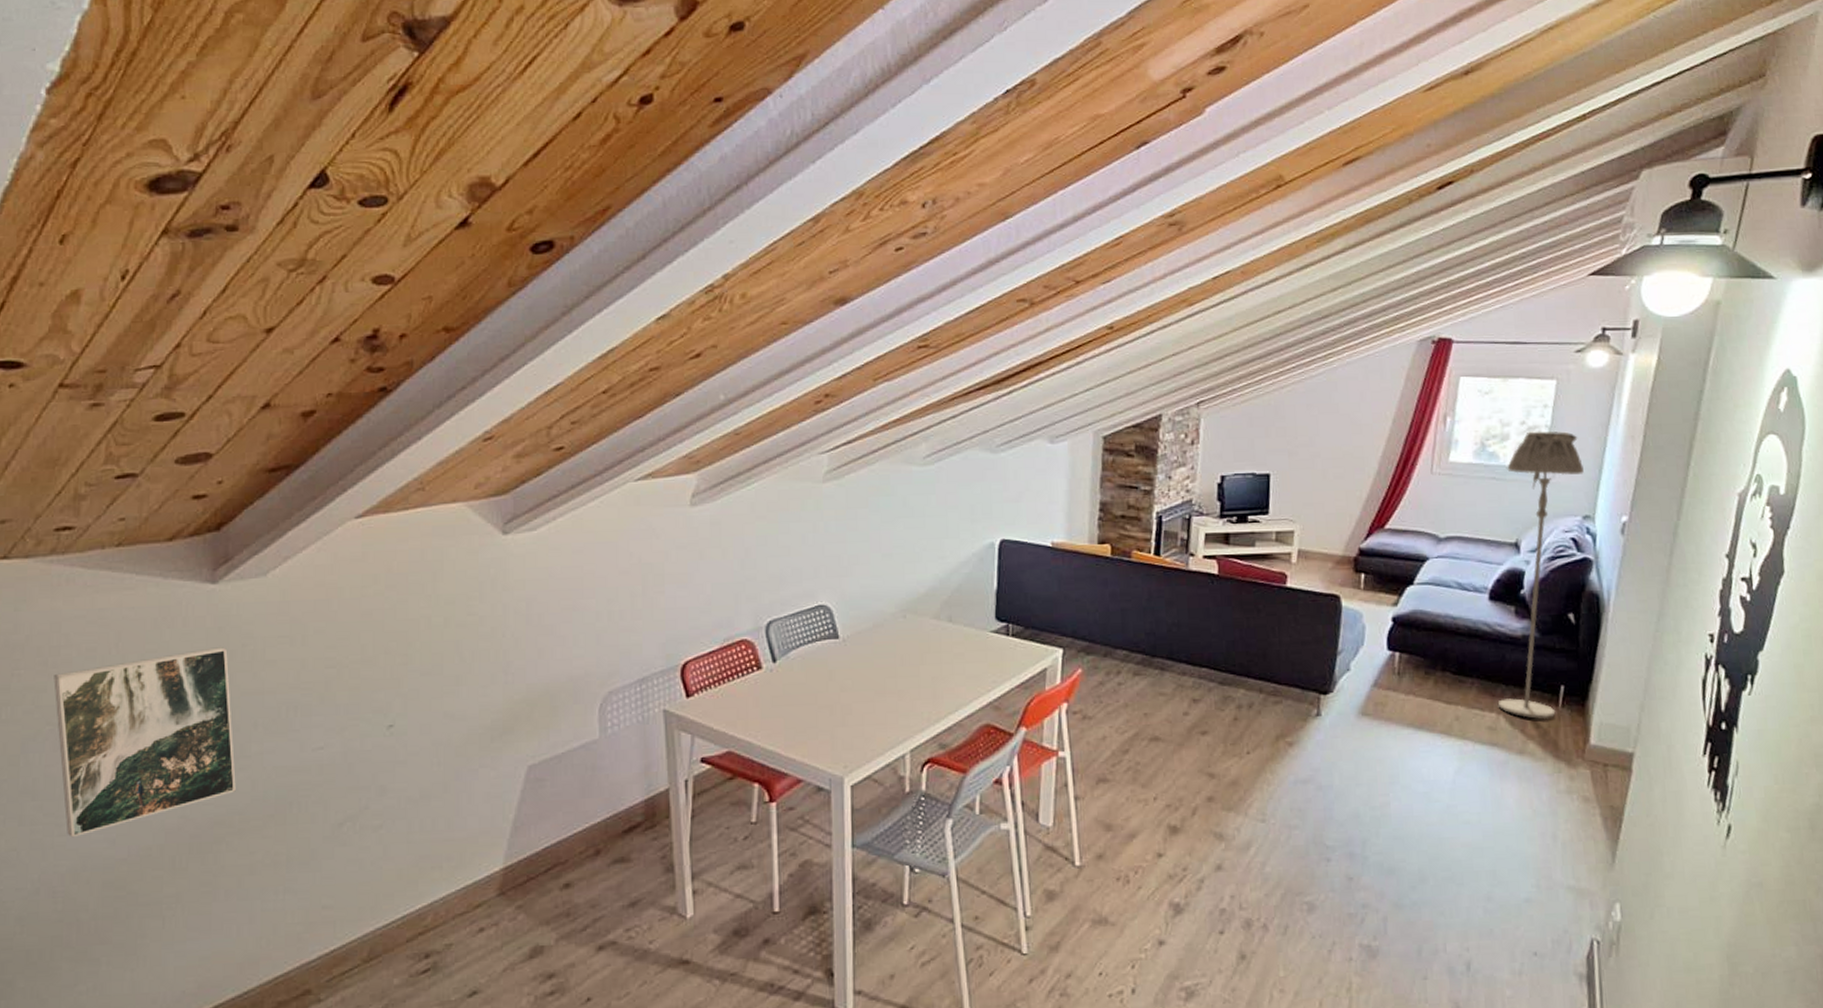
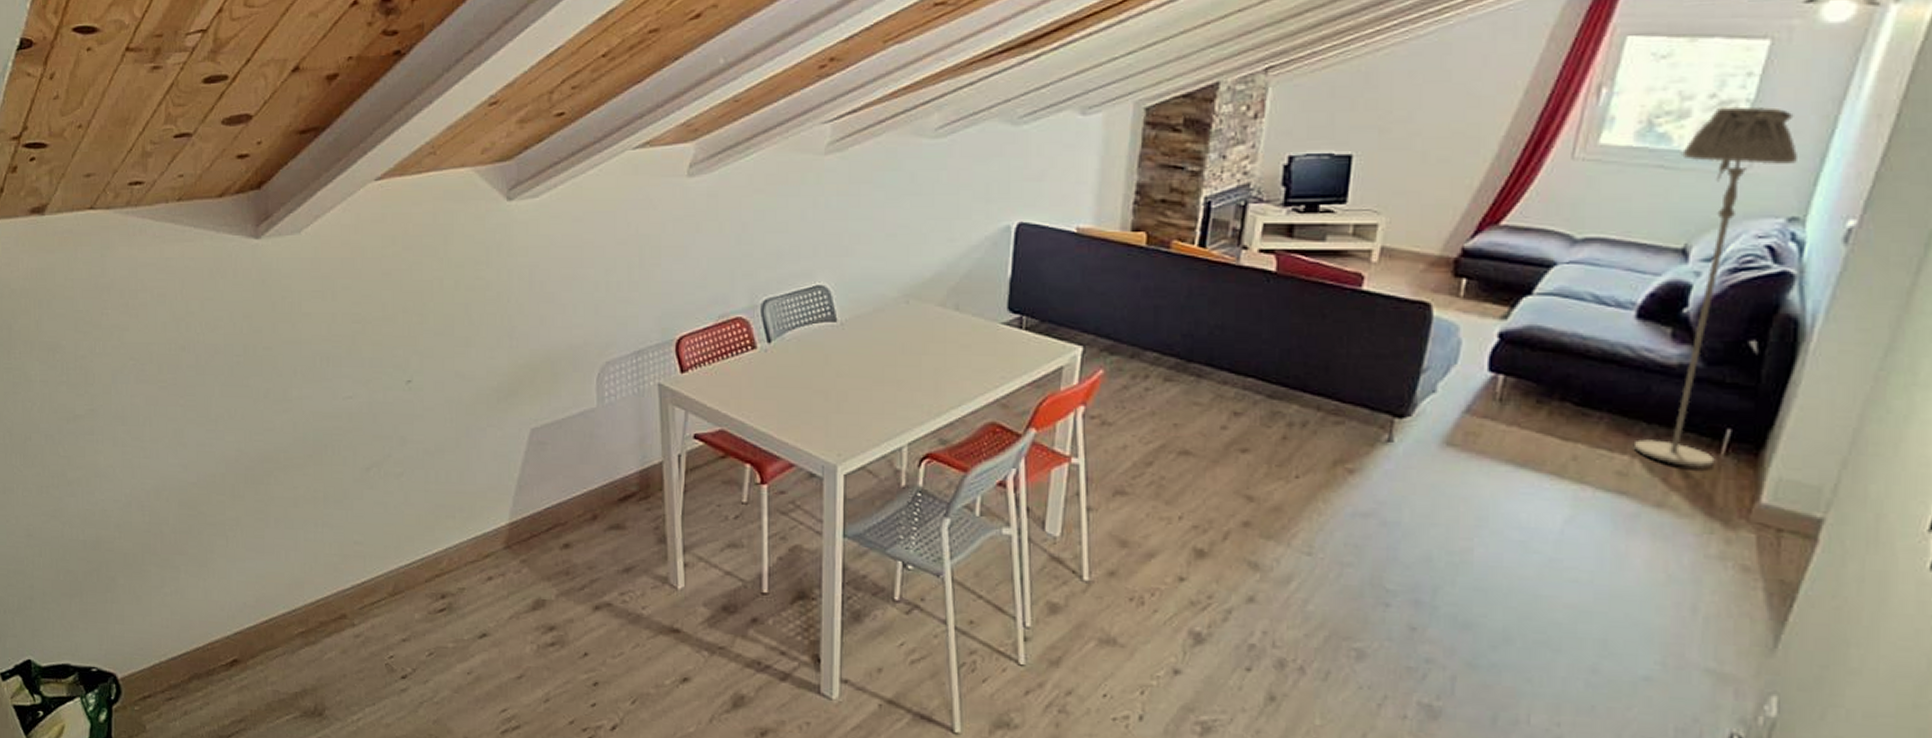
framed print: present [54,647,236,838] -> none [134,298,281,461]

